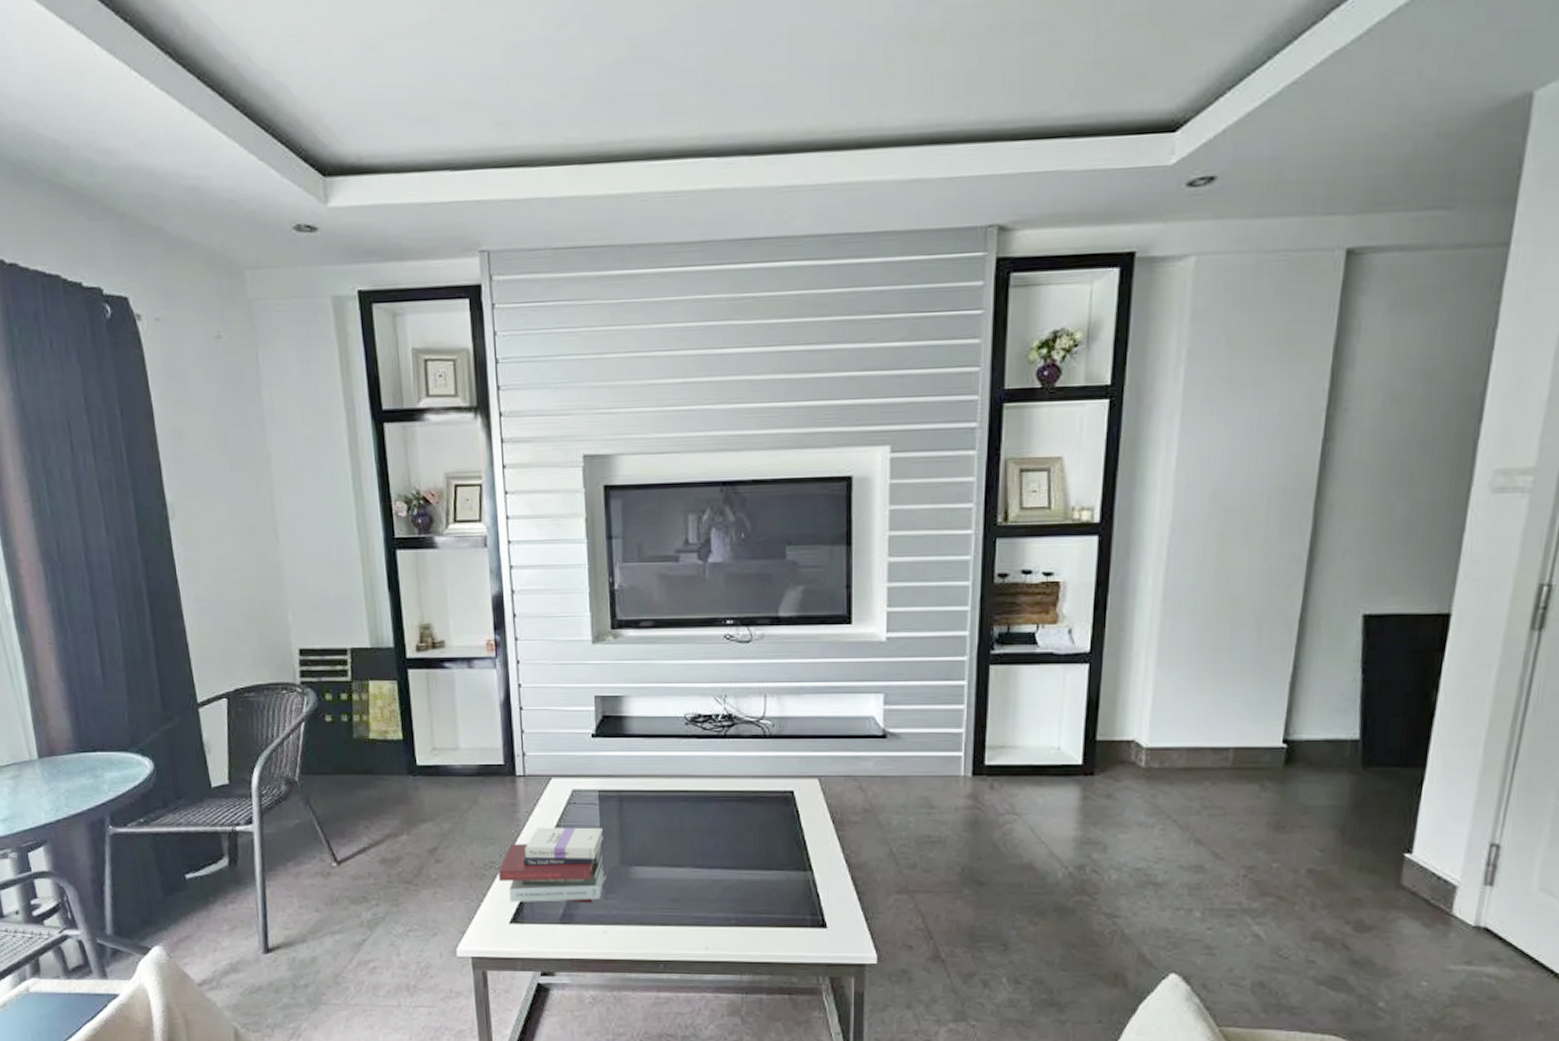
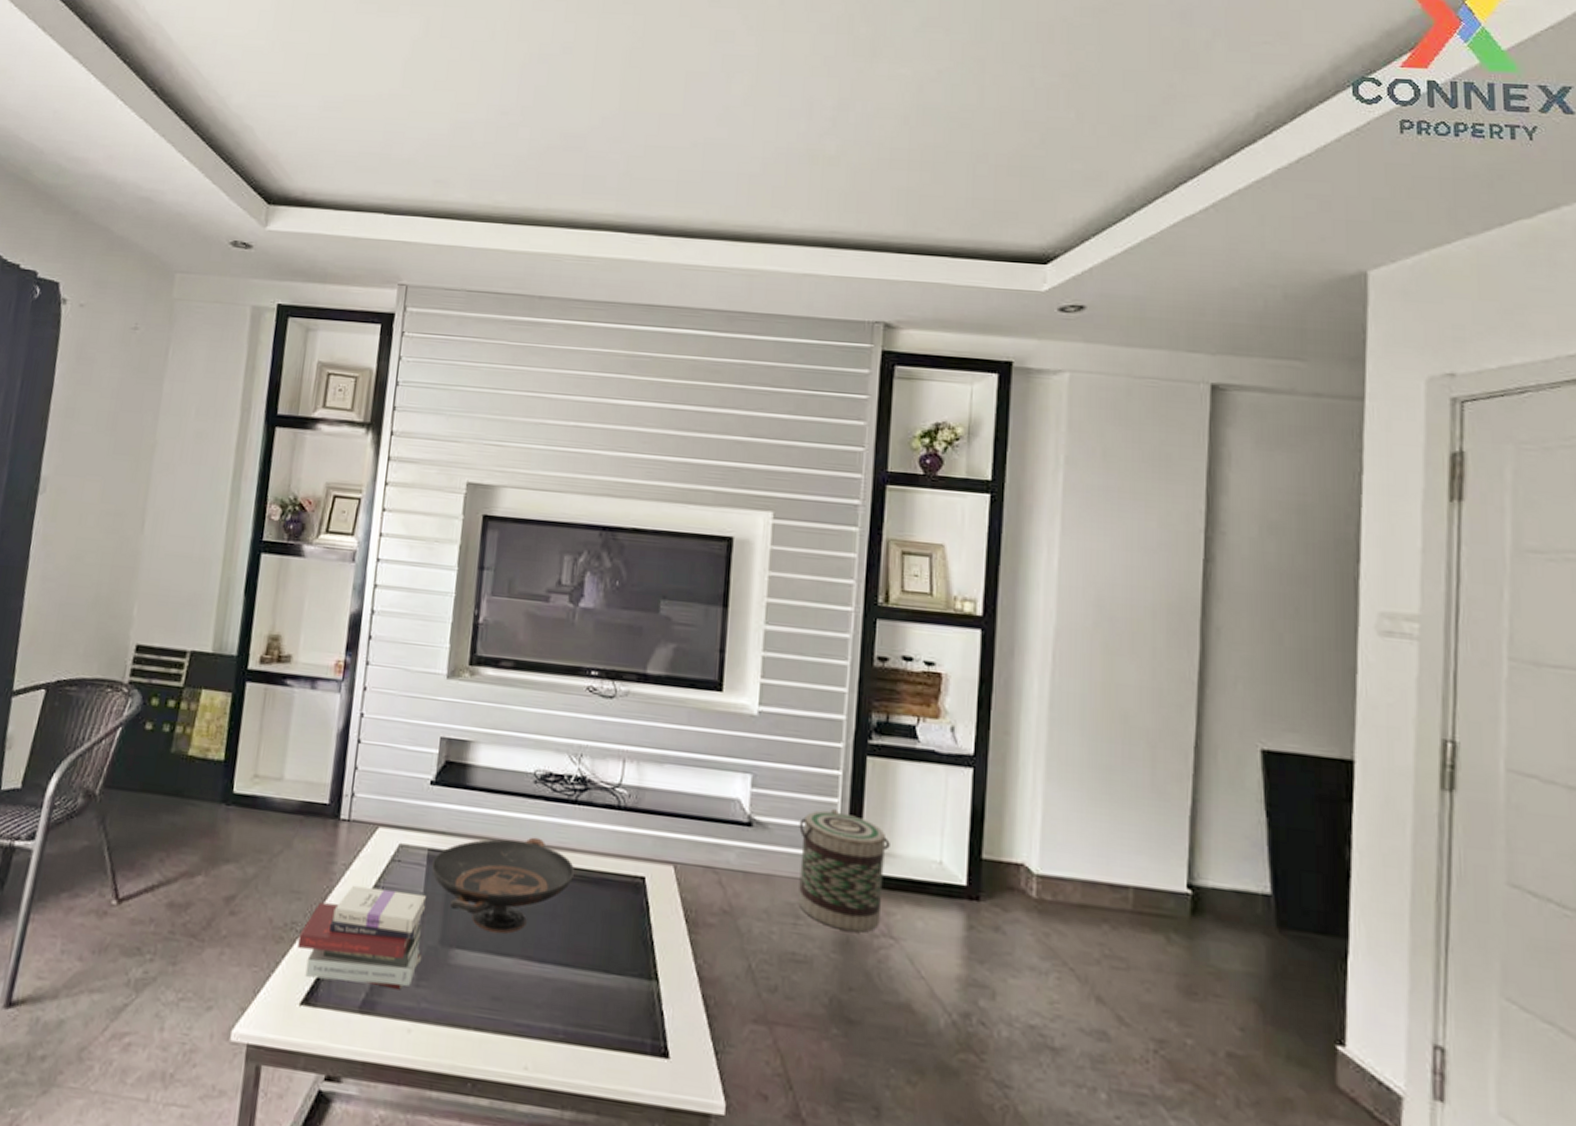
decorative bowl: none [603,770,731,851] -> present [431,837,575,934]
basket: none [929,715,1012,813] -> present [798,809,890,933]

